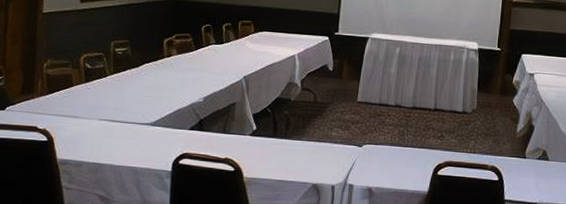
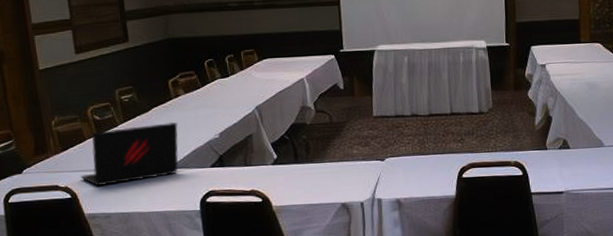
laptop: none [60,79,165,134] -> present [80,122,179,187]

